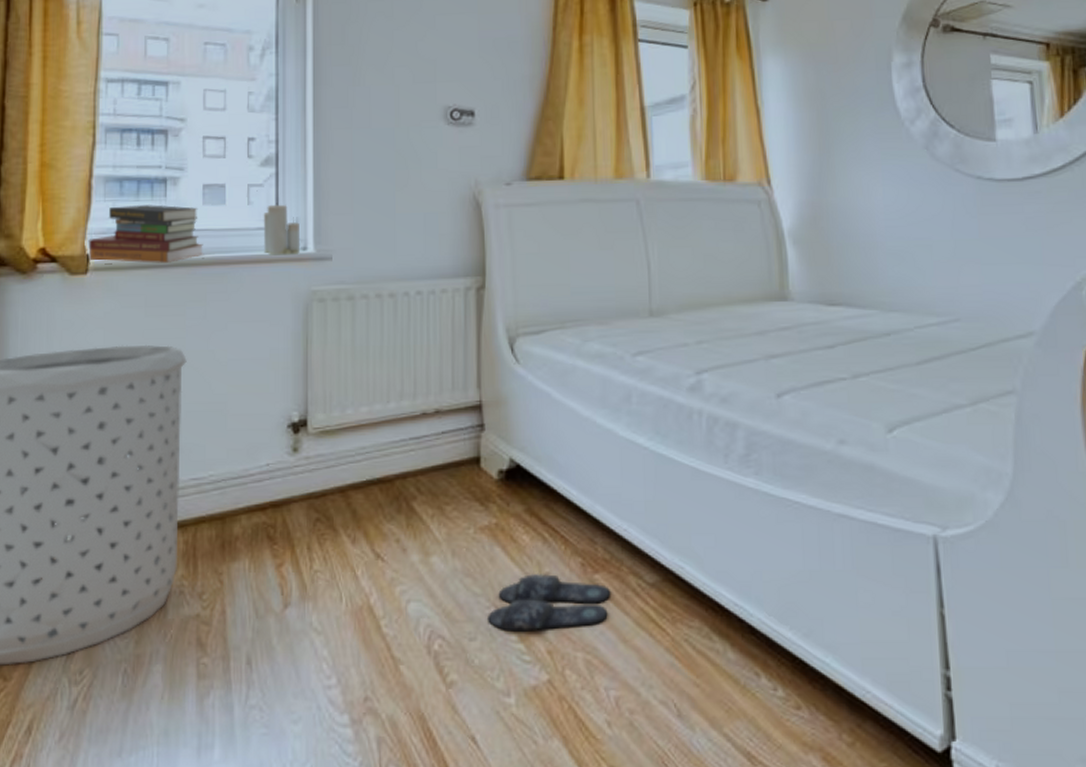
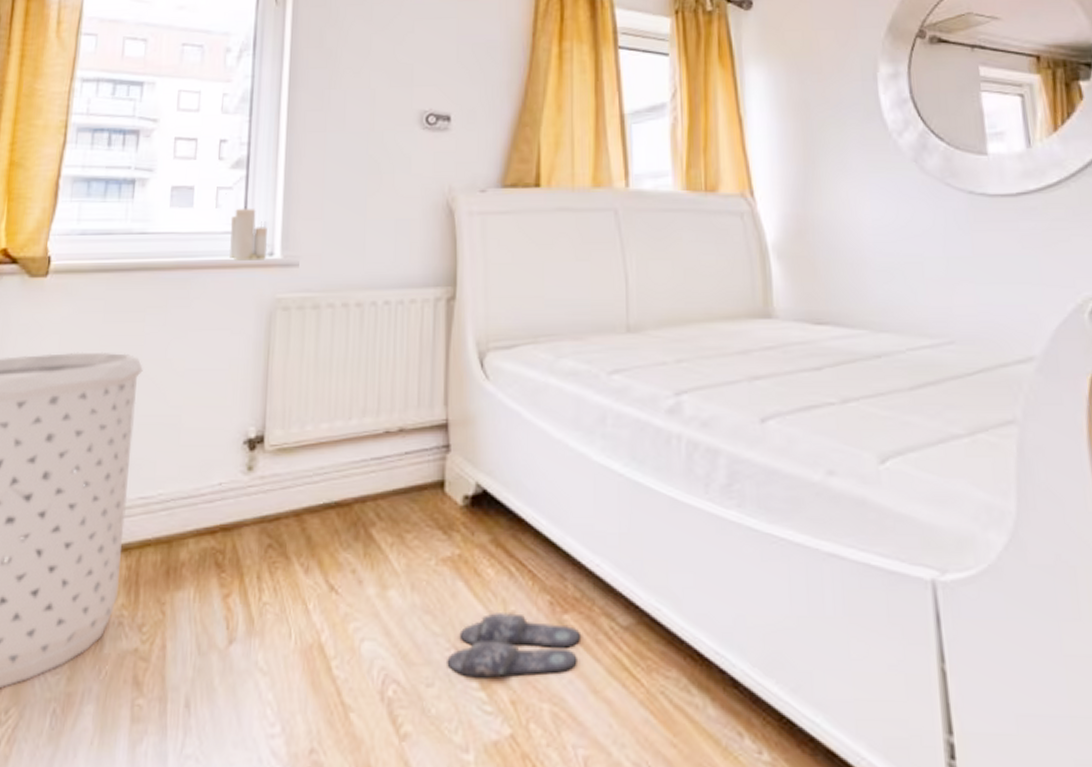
books: present [88,205,203,263] -> none [51,206,168,267]

